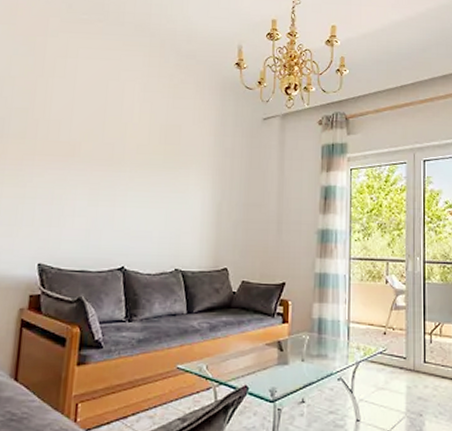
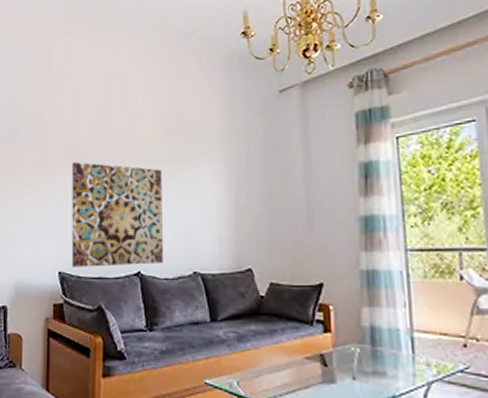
wall art: none [52,158,153,261] -> present [71,162,163,268]

